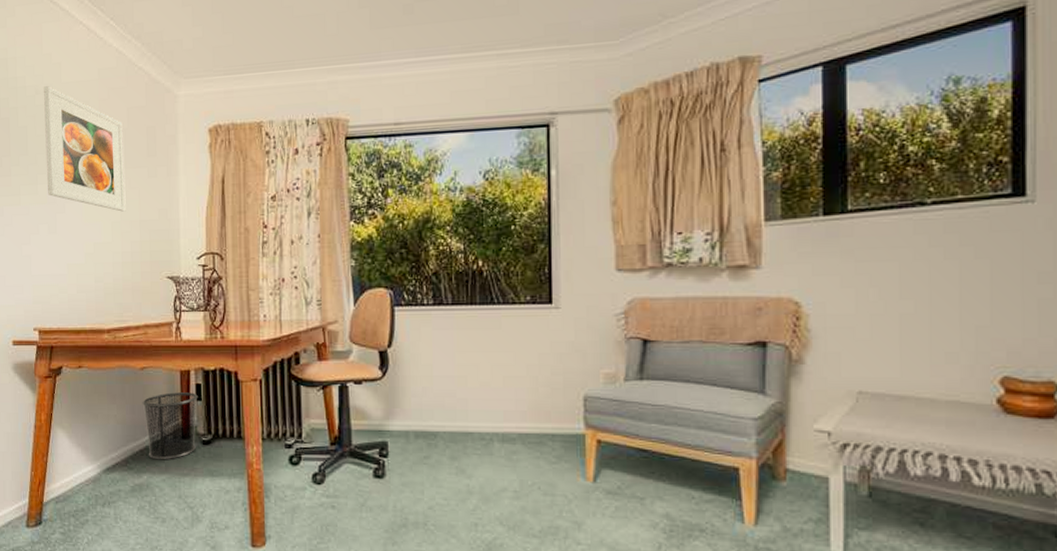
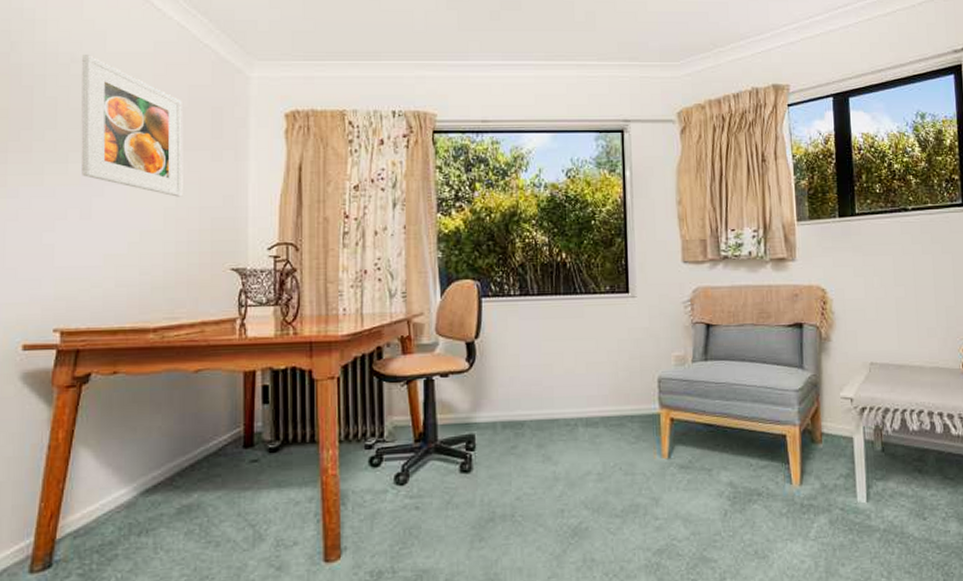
waste bin: present [142,392,198,460] -> none [195,395,265,475]

